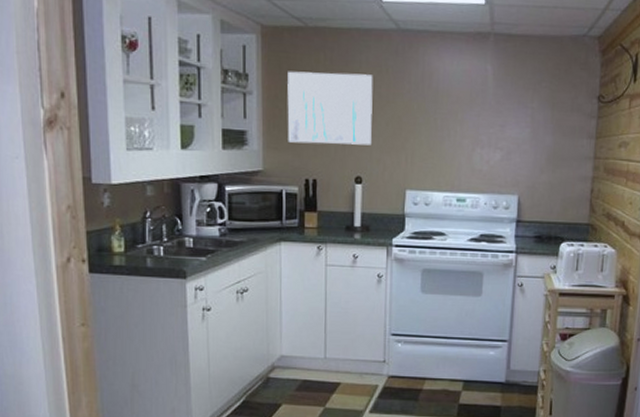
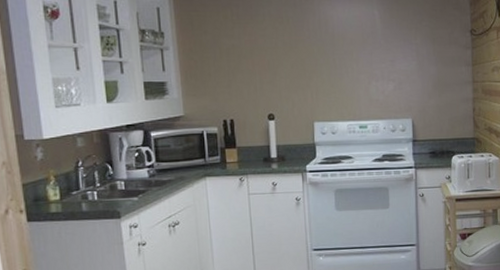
wall art: present [287,71,373,146] -> none [199,25,280,89]

